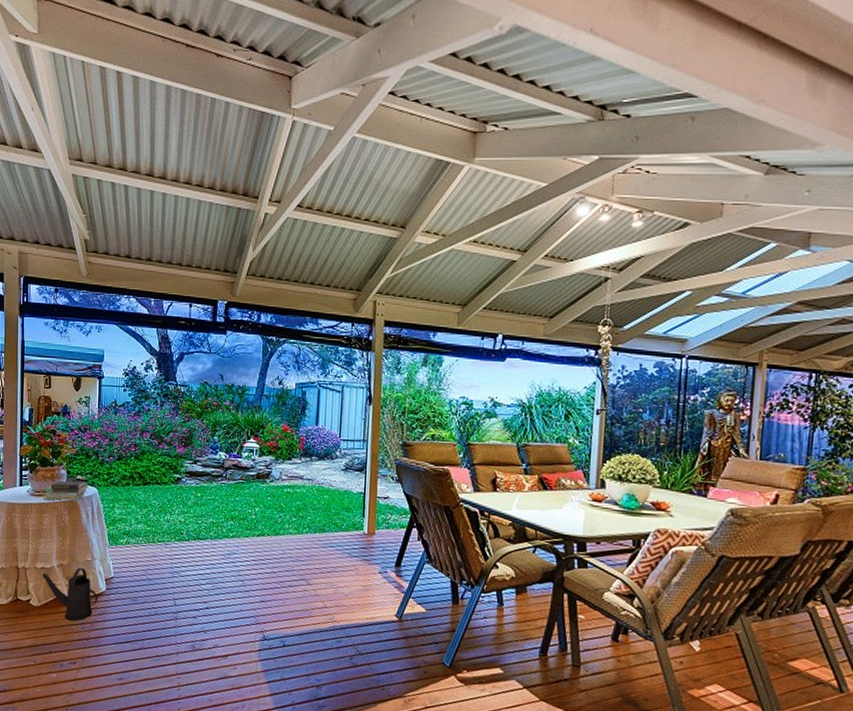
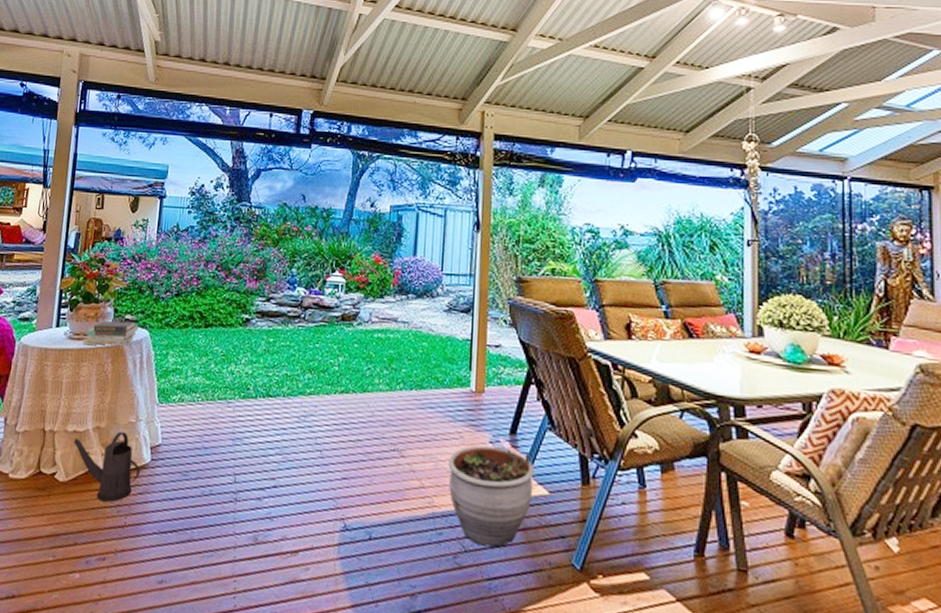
planter pot: none [346,575,415,651] -> present [449,445,534,548]

